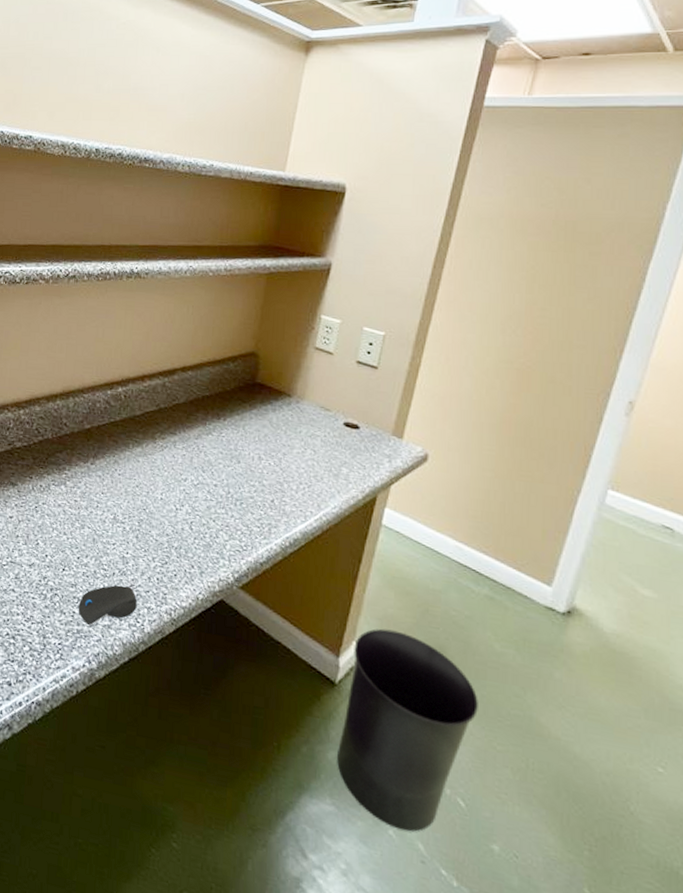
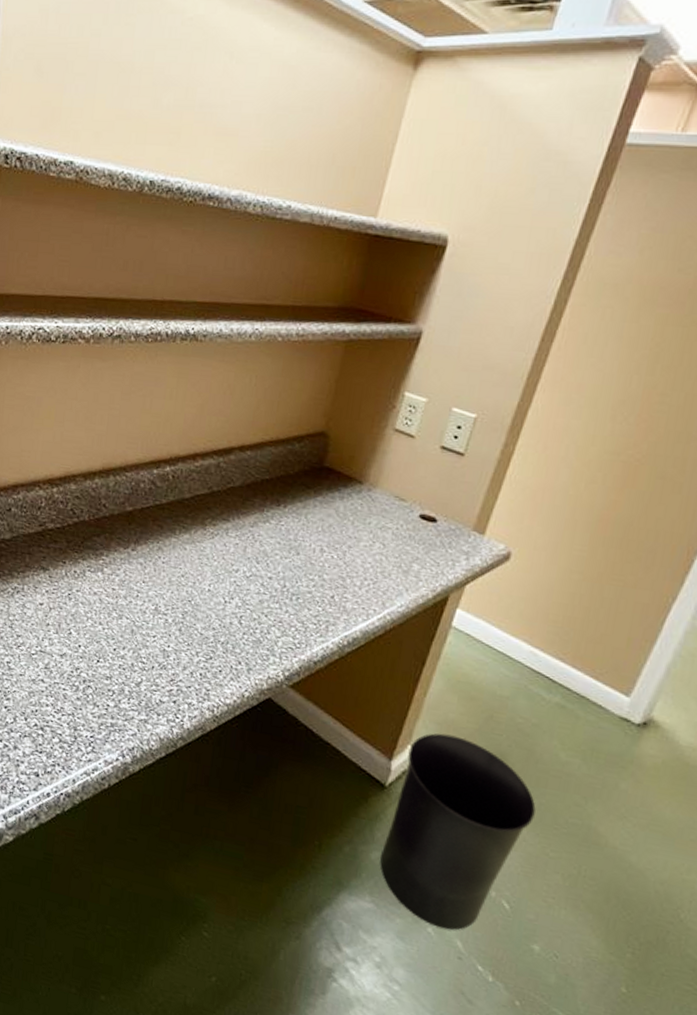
computer mouse: present [78,585,137,625] -> none [112,679,178,719]

